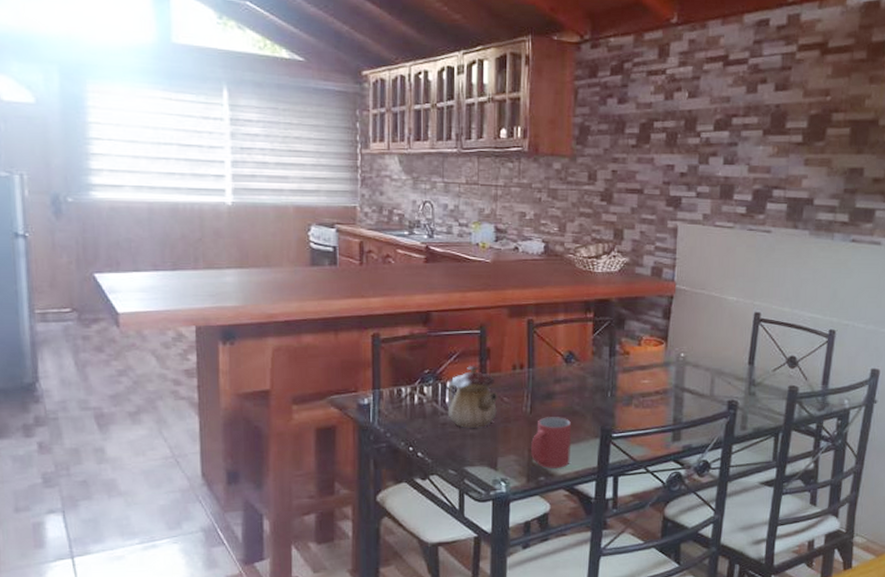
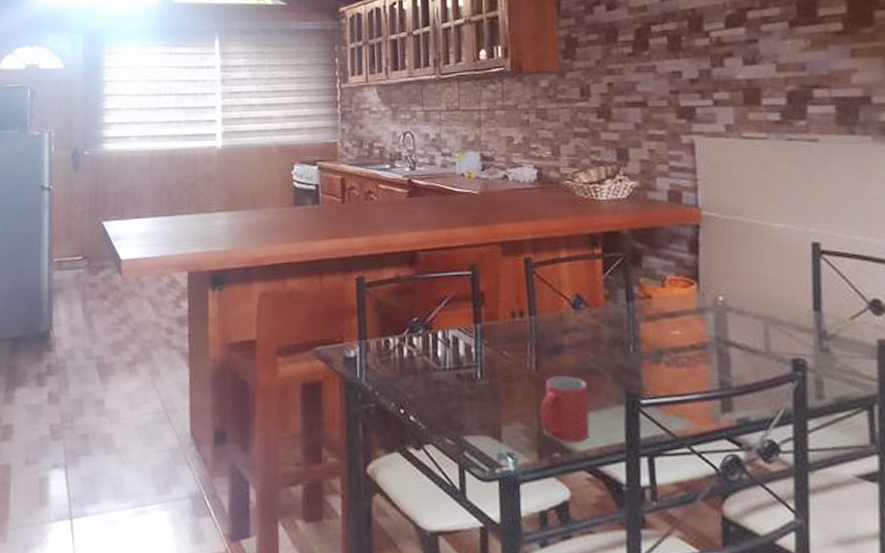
teapot: present [447,365,498,428] -> none [439,312,497,388]

